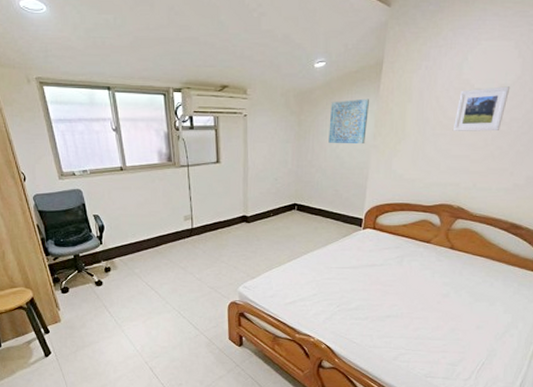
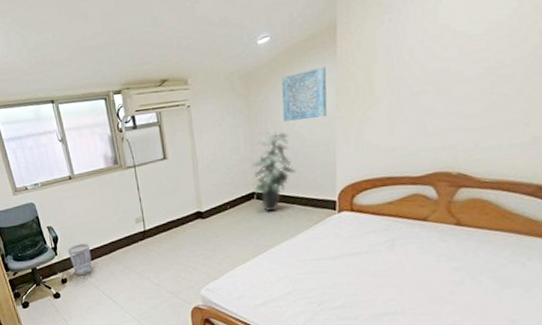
wastebasket: none [113,235,137,266] -> present [67,243,92,276]
indoor plant: none [294,149,333,223] -> present [251,130,296,212]
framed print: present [452,86,511,132] -> none [435,22,506,86]

